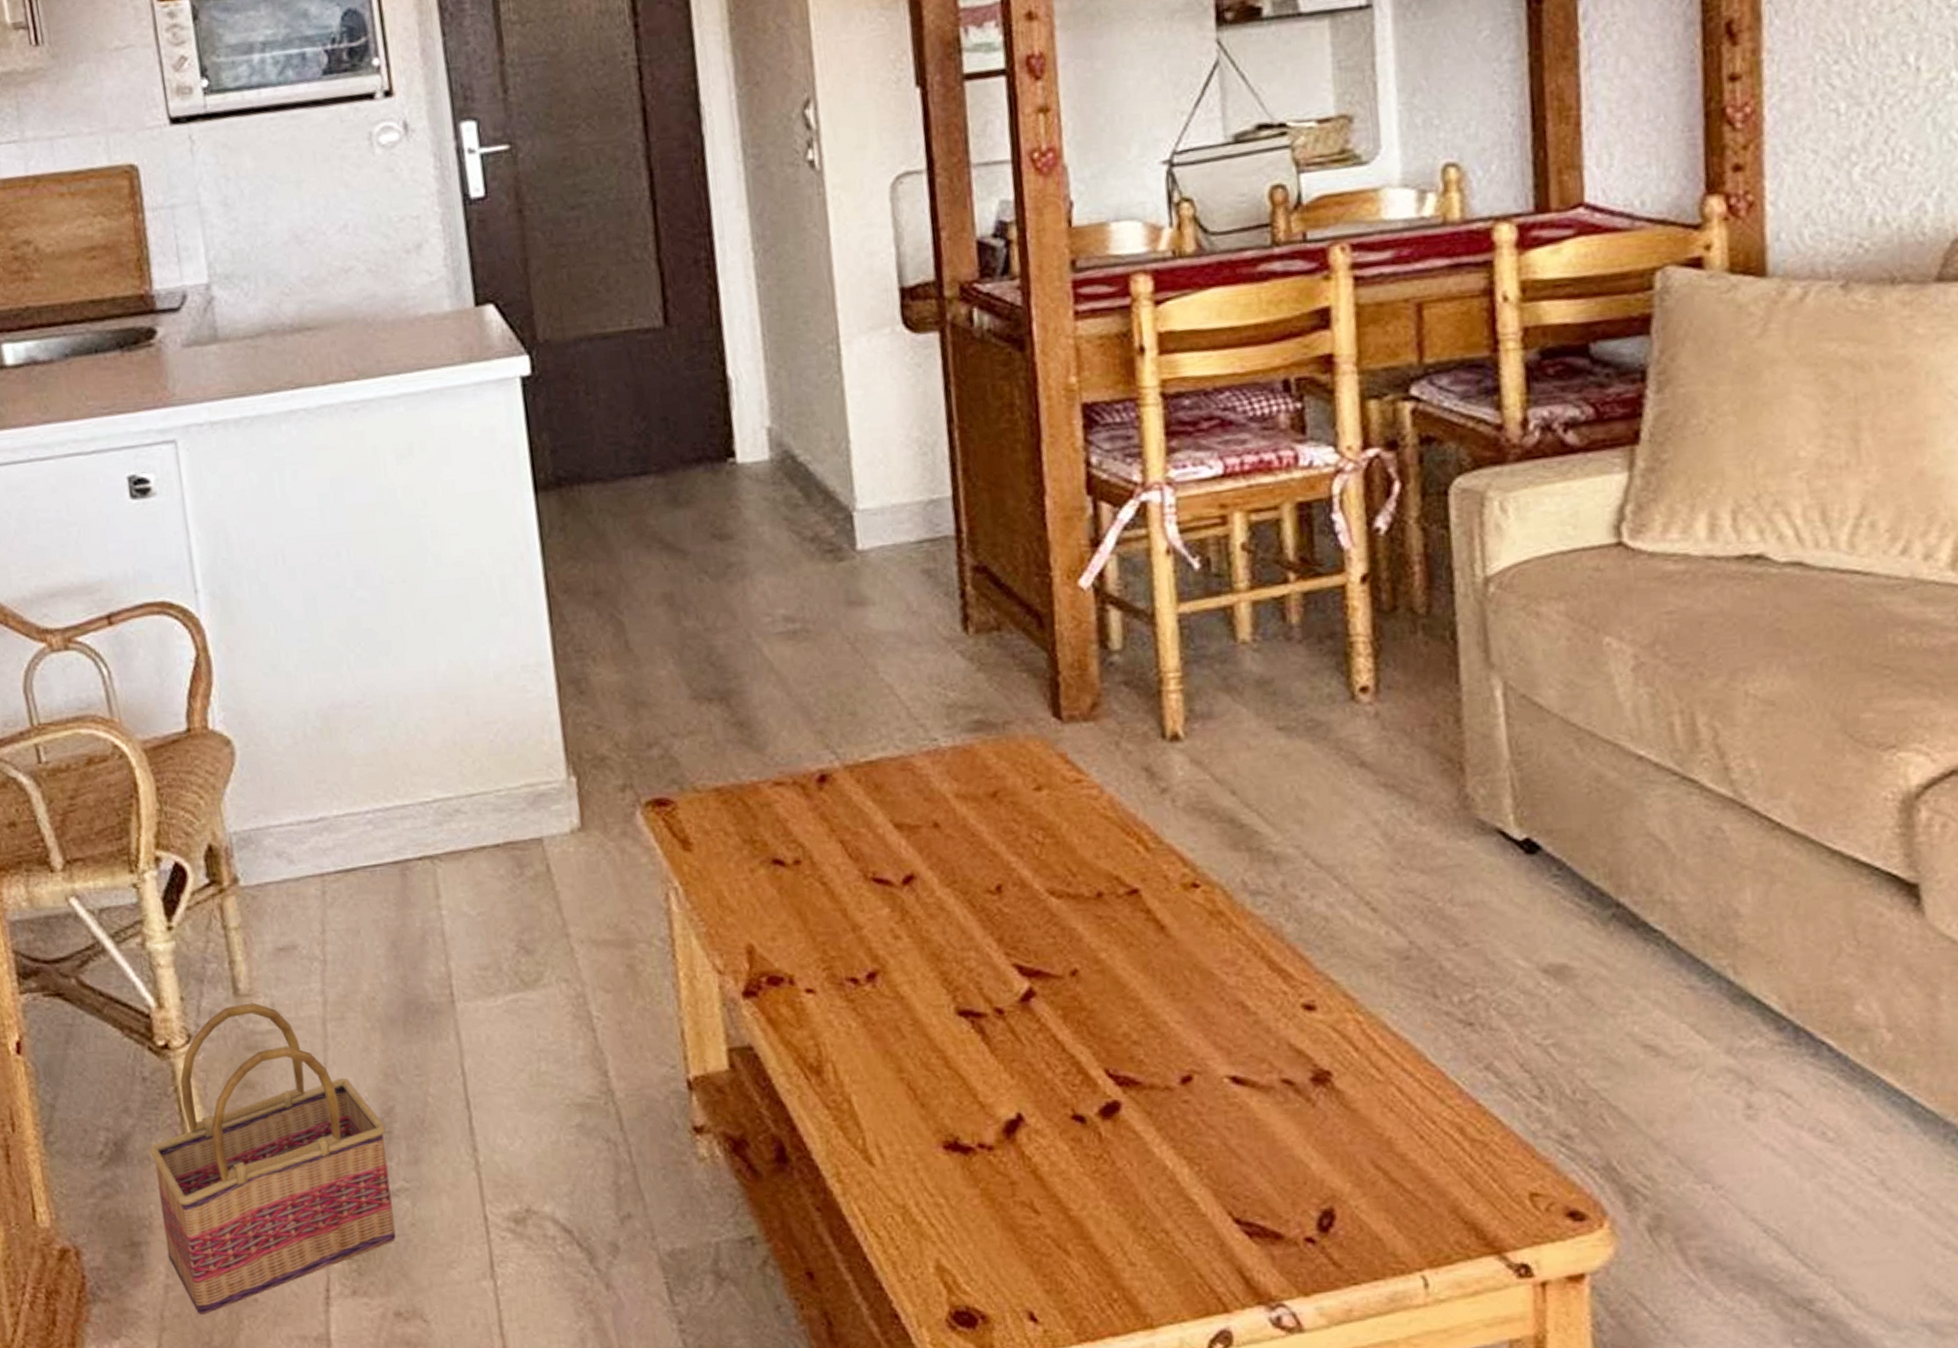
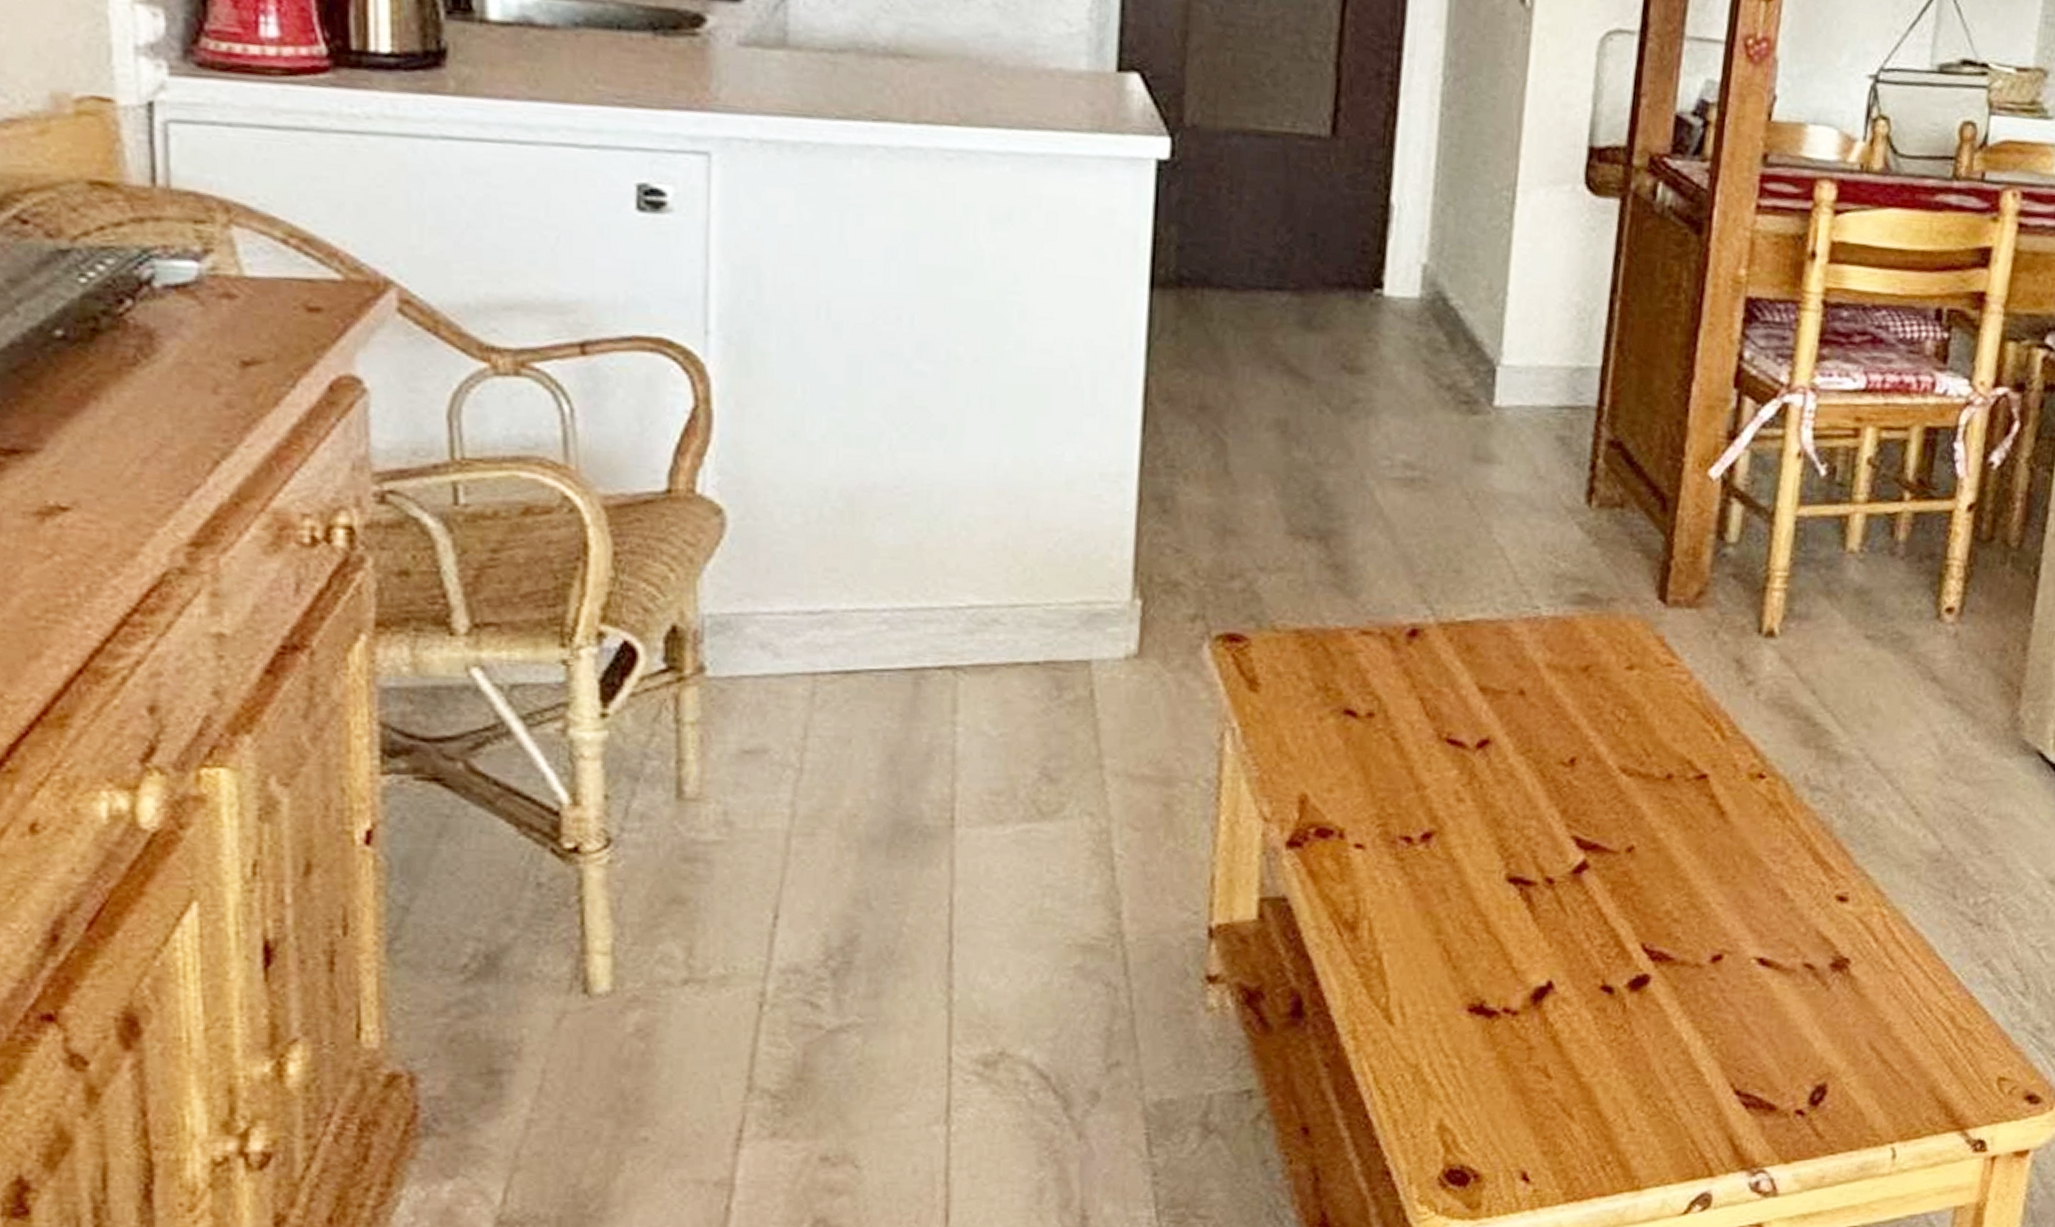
basket: present [149,1002,396,1315] -> none [532,808,846,1154]

